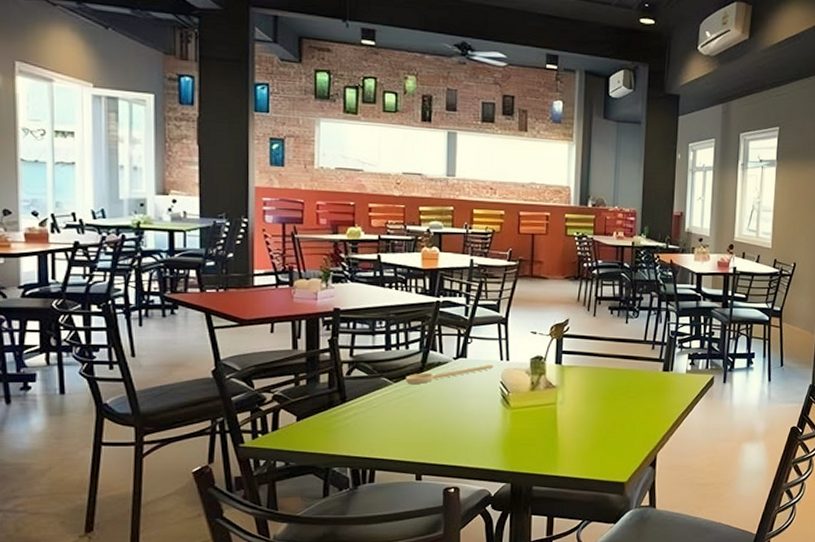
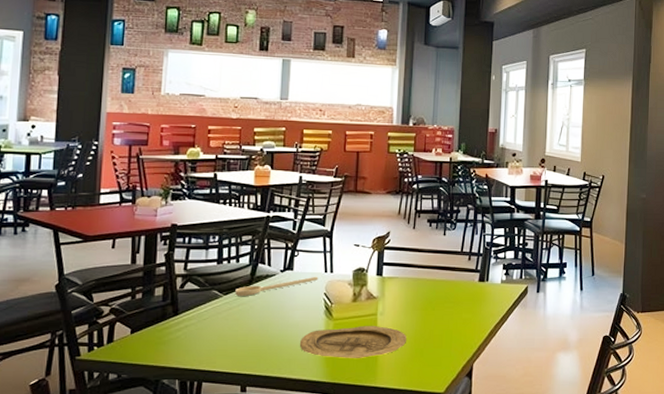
plate: none [475,415,588,447] -> present [299,326,406,358]

